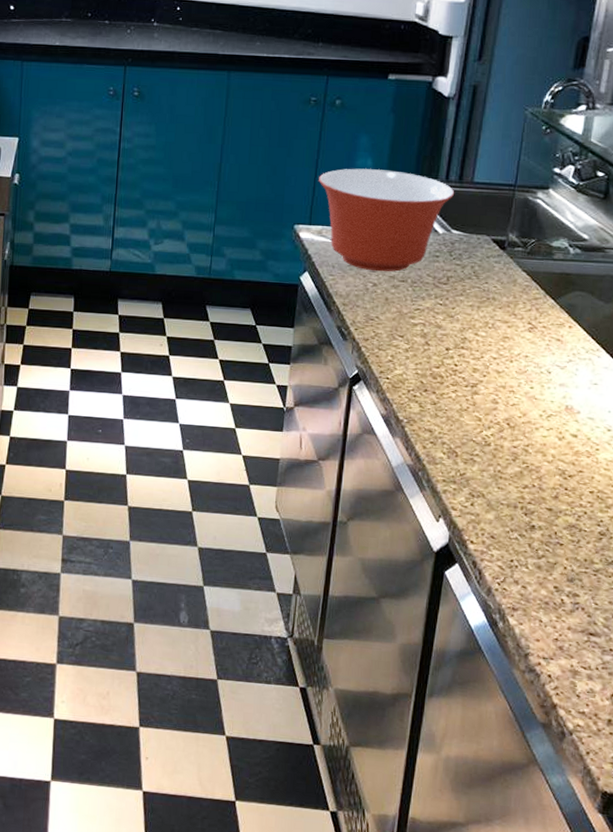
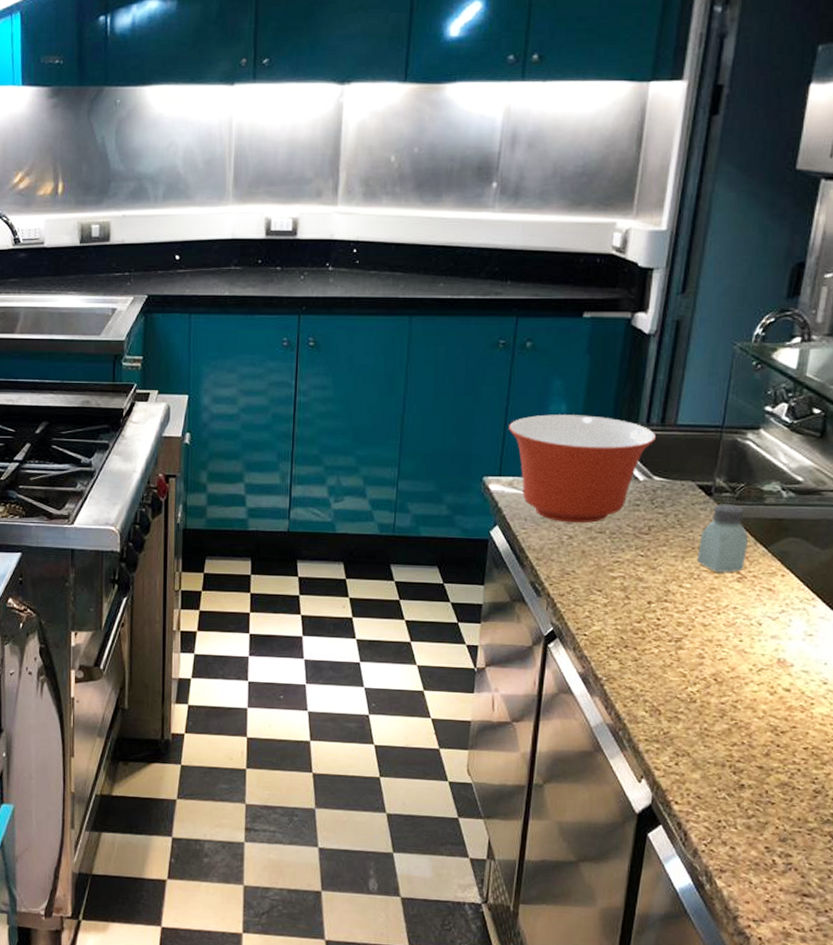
saltshaker: none [491,258,539,323] -> present [696,504,749,572]

